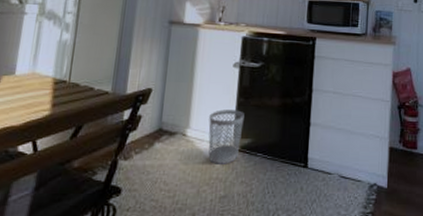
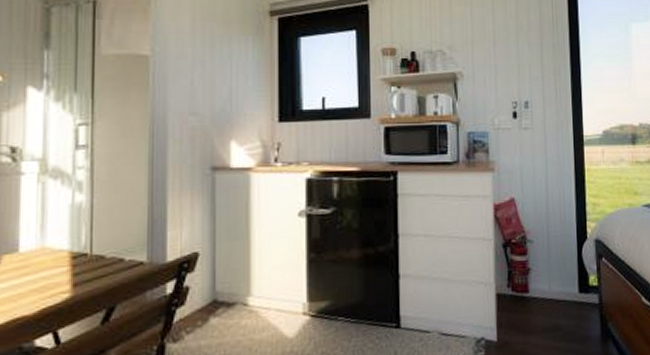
wastebasket: present [208,109,245,164] -> none [274,268,318,336]

